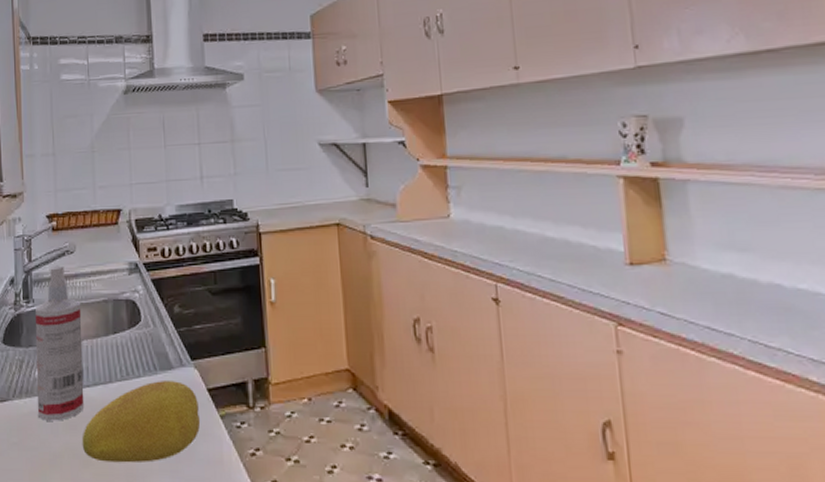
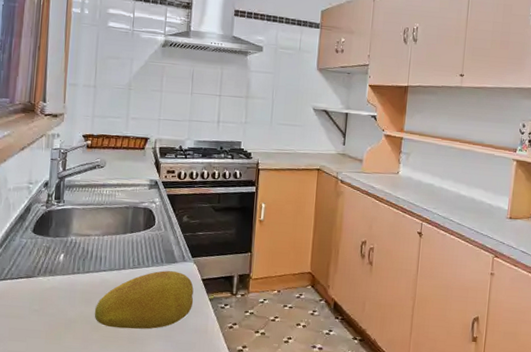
spray bottle: present [34,265,85,421] -> none [58,175,106,296]

